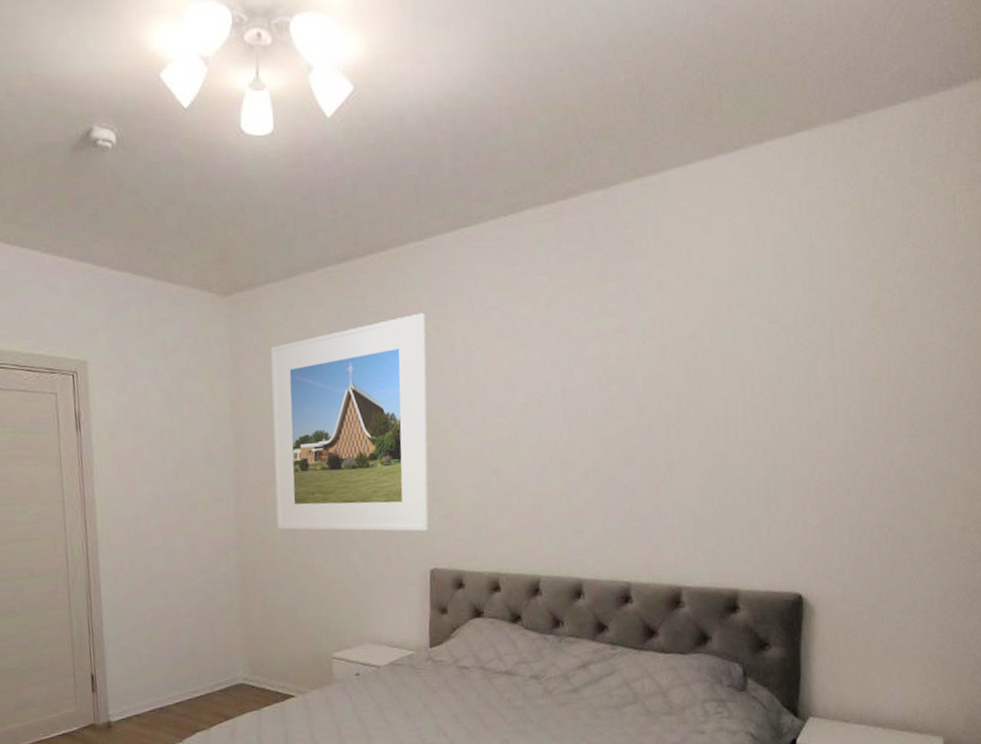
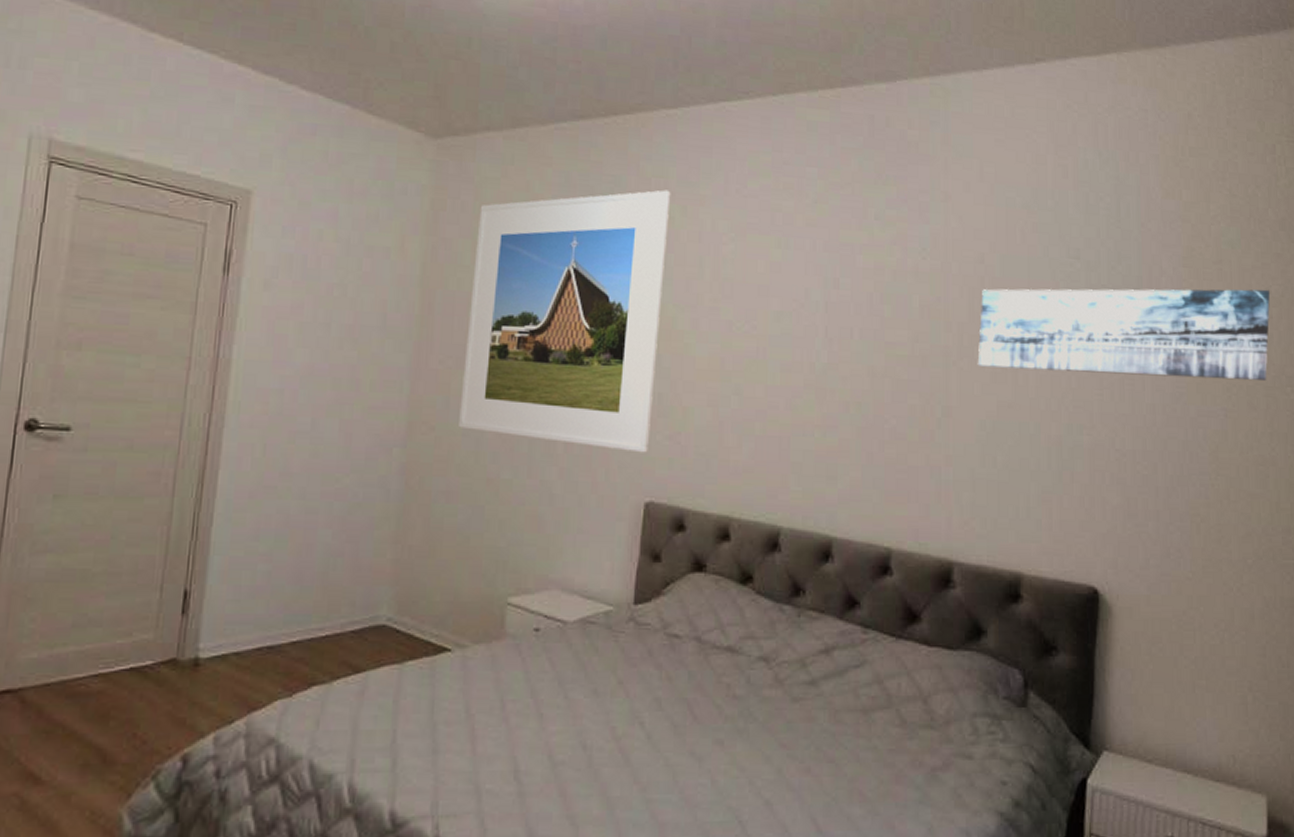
wall art: none [694,327,950,427] -> present [977,289,1271,382]

